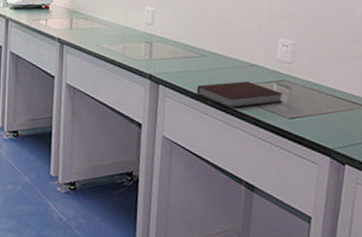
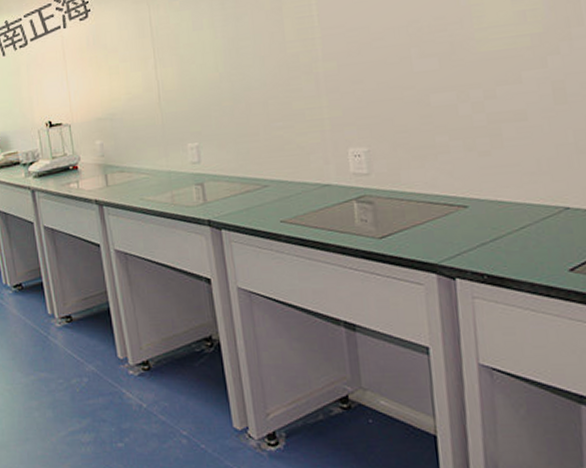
notebook: present [196,81,283,109] -> none [265,204,367,241]

